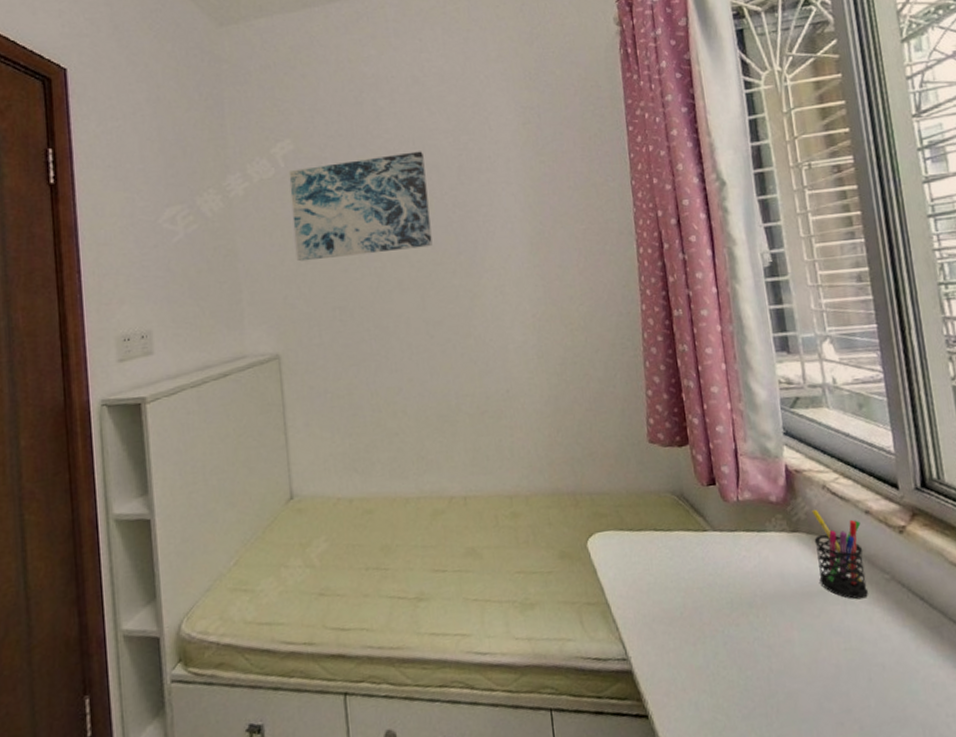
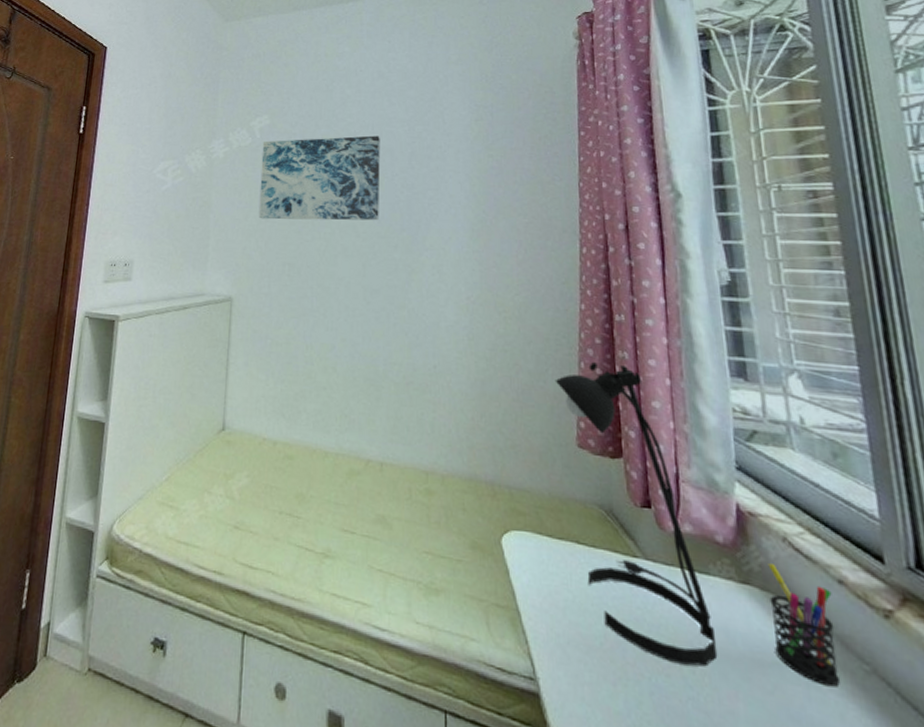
desk lamp: none [623,358,776,614] -> present [555,362,718,667]

